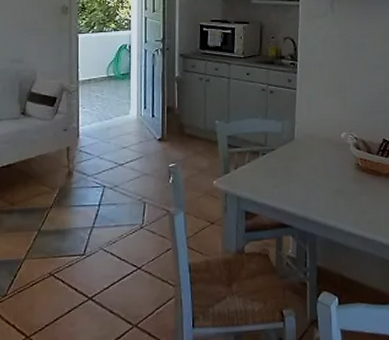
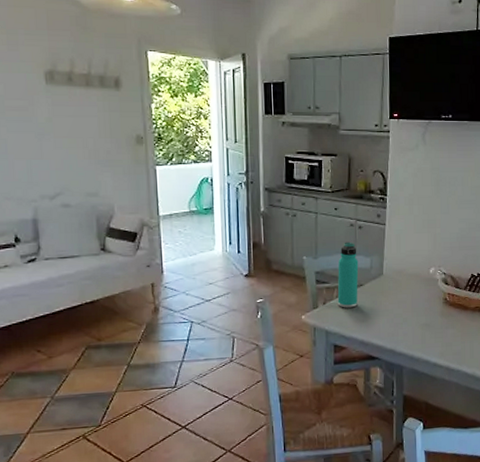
thermos bottle: none [249,106,270,173] -> present [337,241,359,308]

